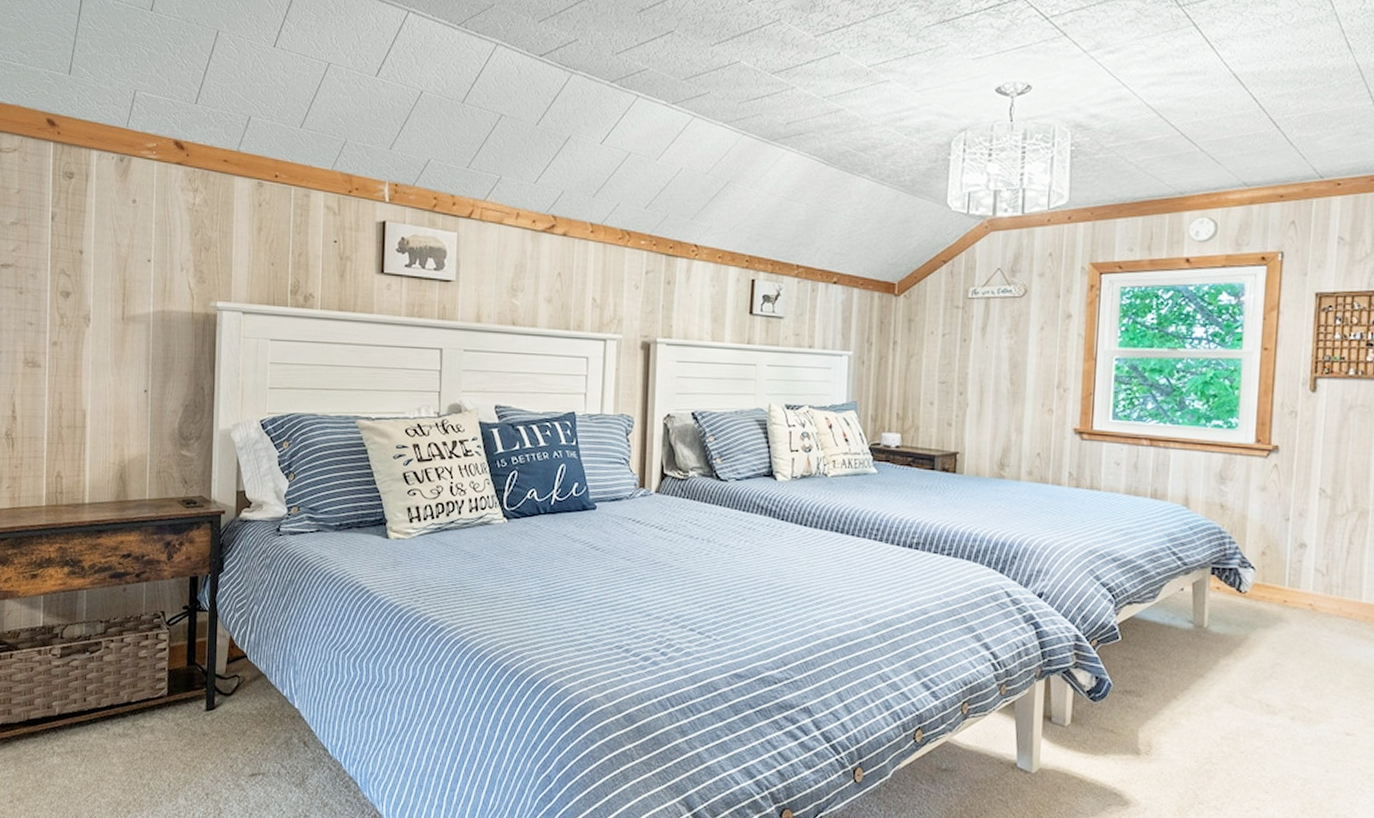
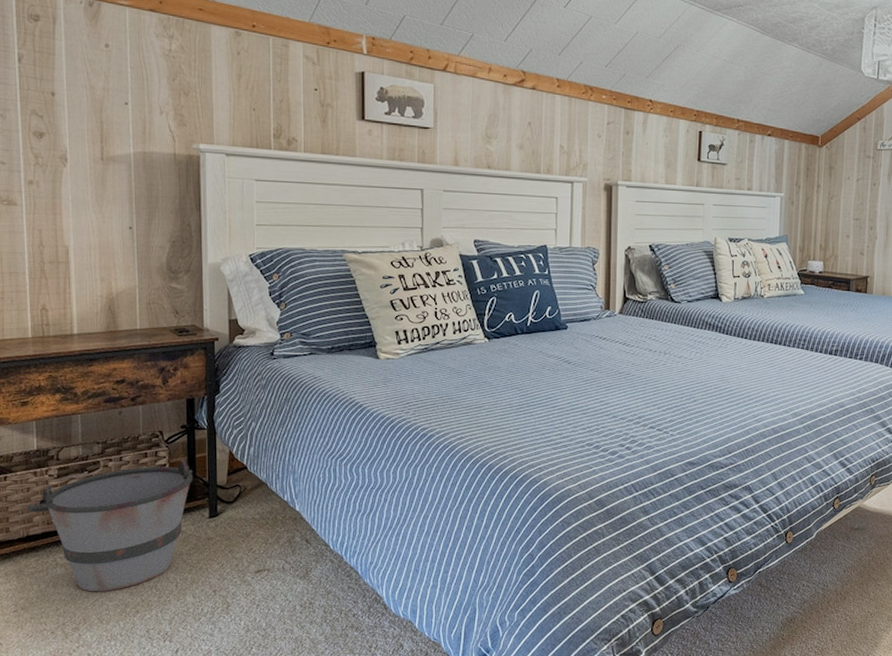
bucket: none [29,643,193,787] -> present [26,458,194,592]

